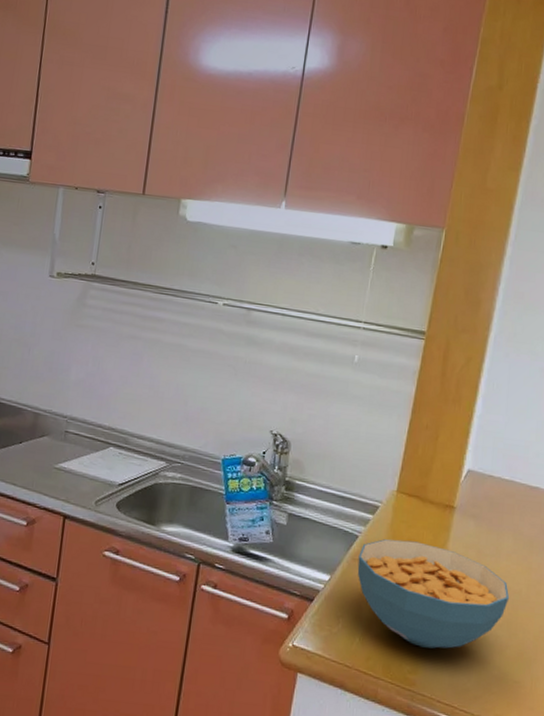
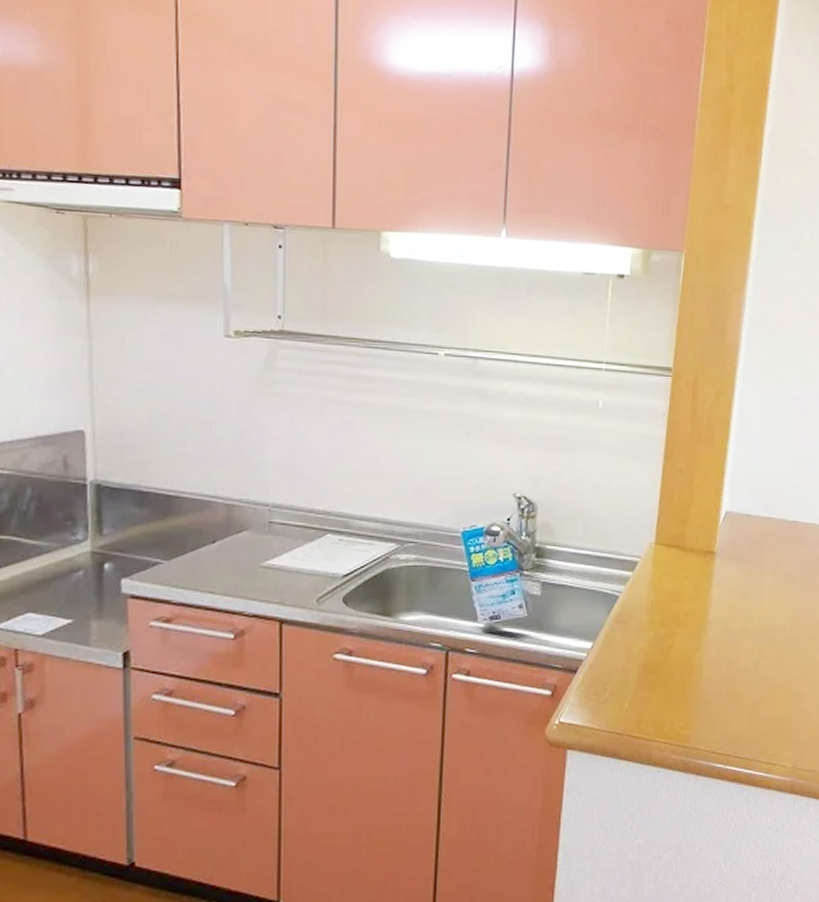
cereal bowl: present [357,539,509,649] -> none [620,593,774,701]

